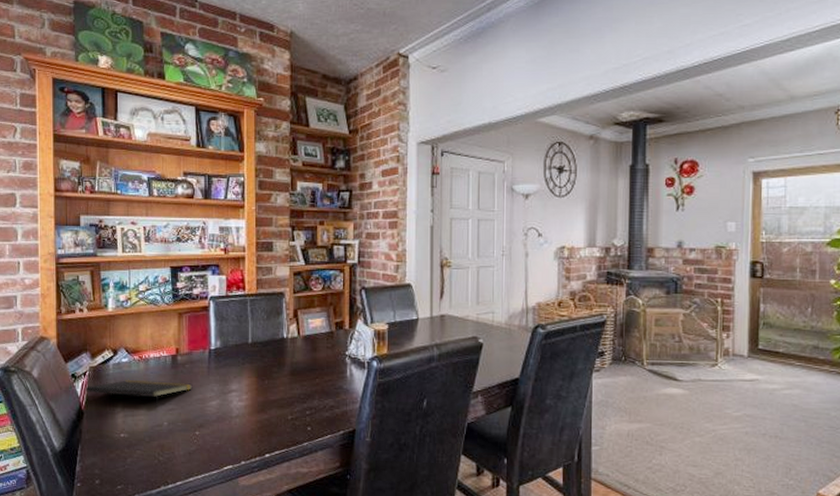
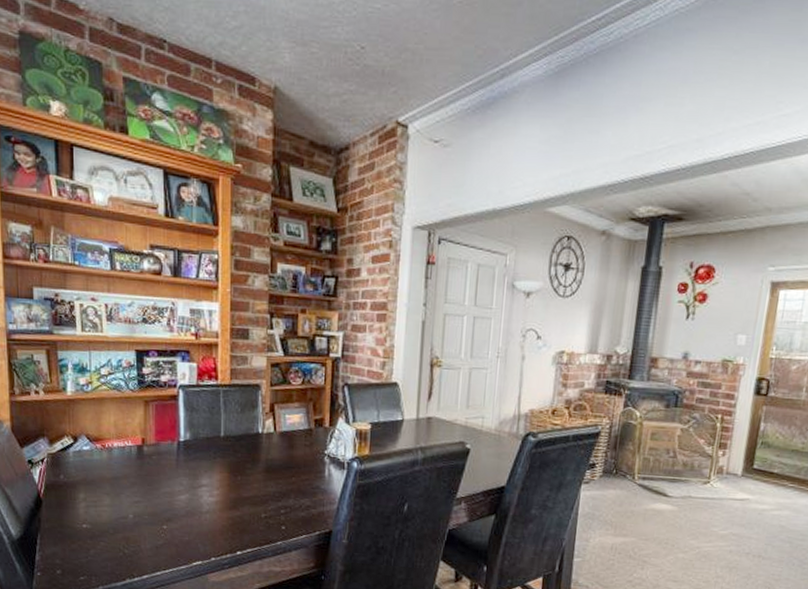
notepad: present [85,379,193,408] -> none [43,468,160,499]

